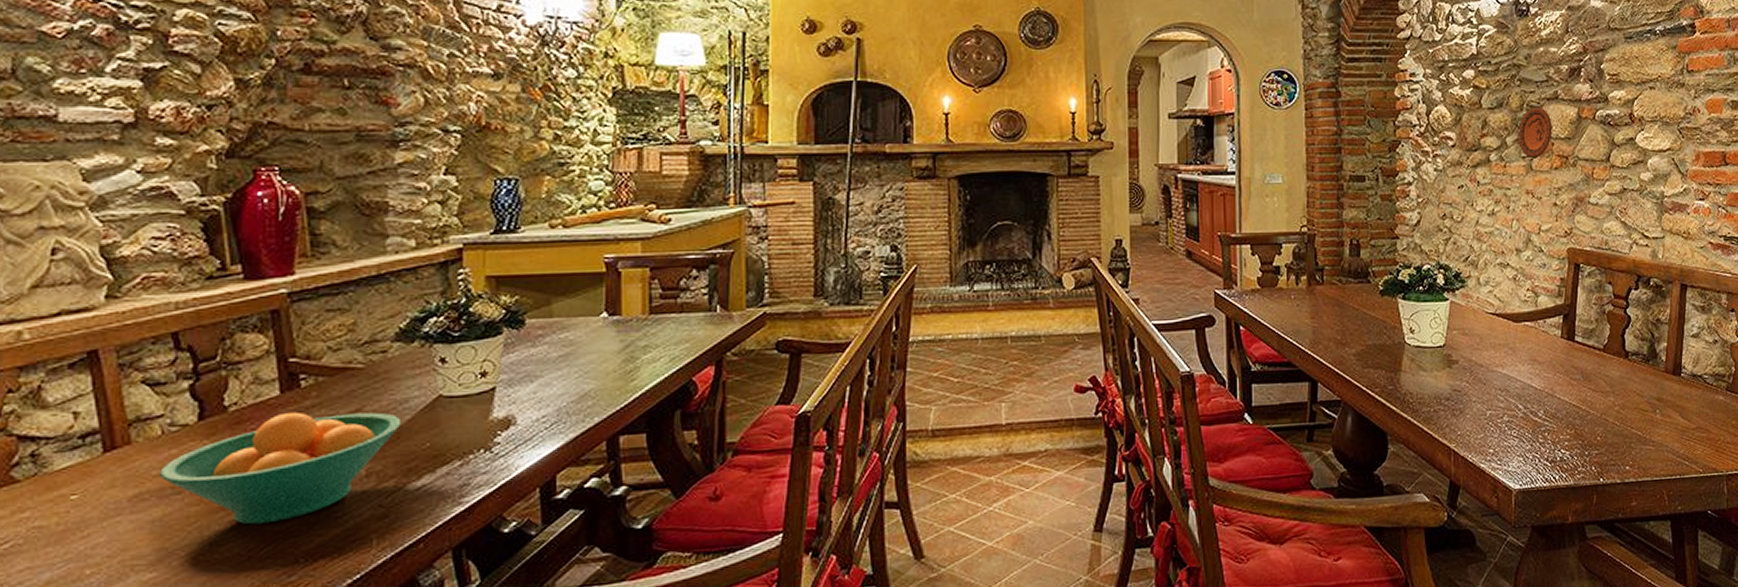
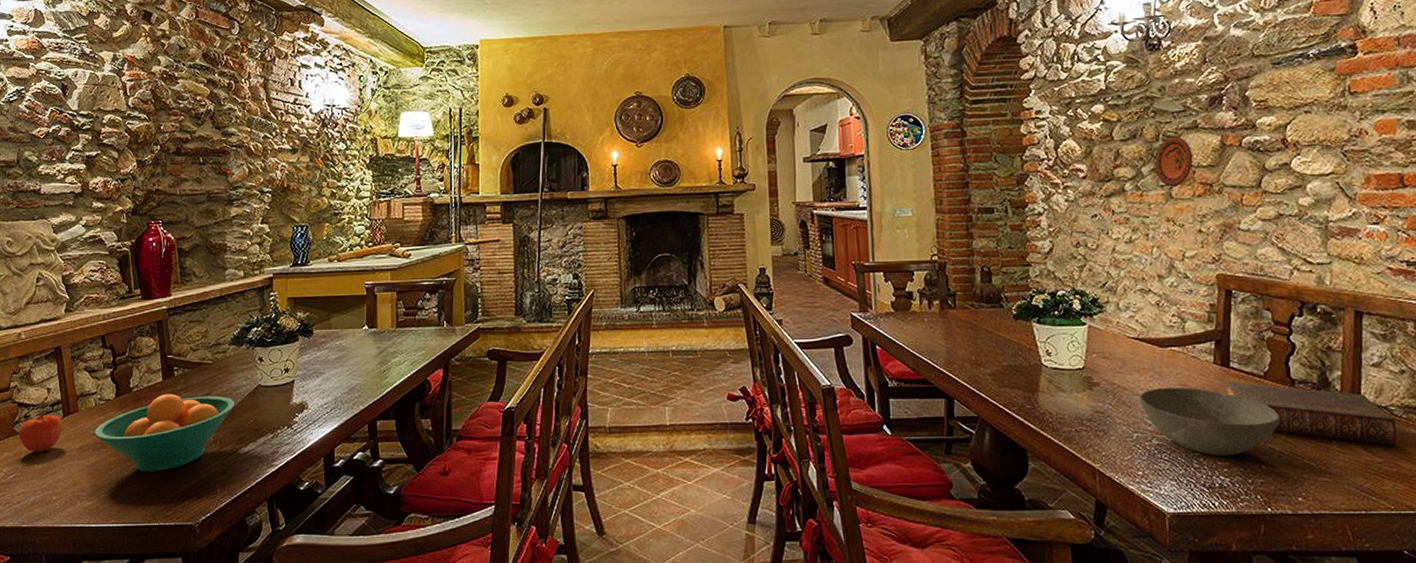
apple: none [20,447,101,508] -> present [19,412,62,453]
bowl: none [1494,362,1615,430] -> present [1139,387,1281,456]
book: none [1570,355,1709,414] -> present [1225,381,1397,448]

